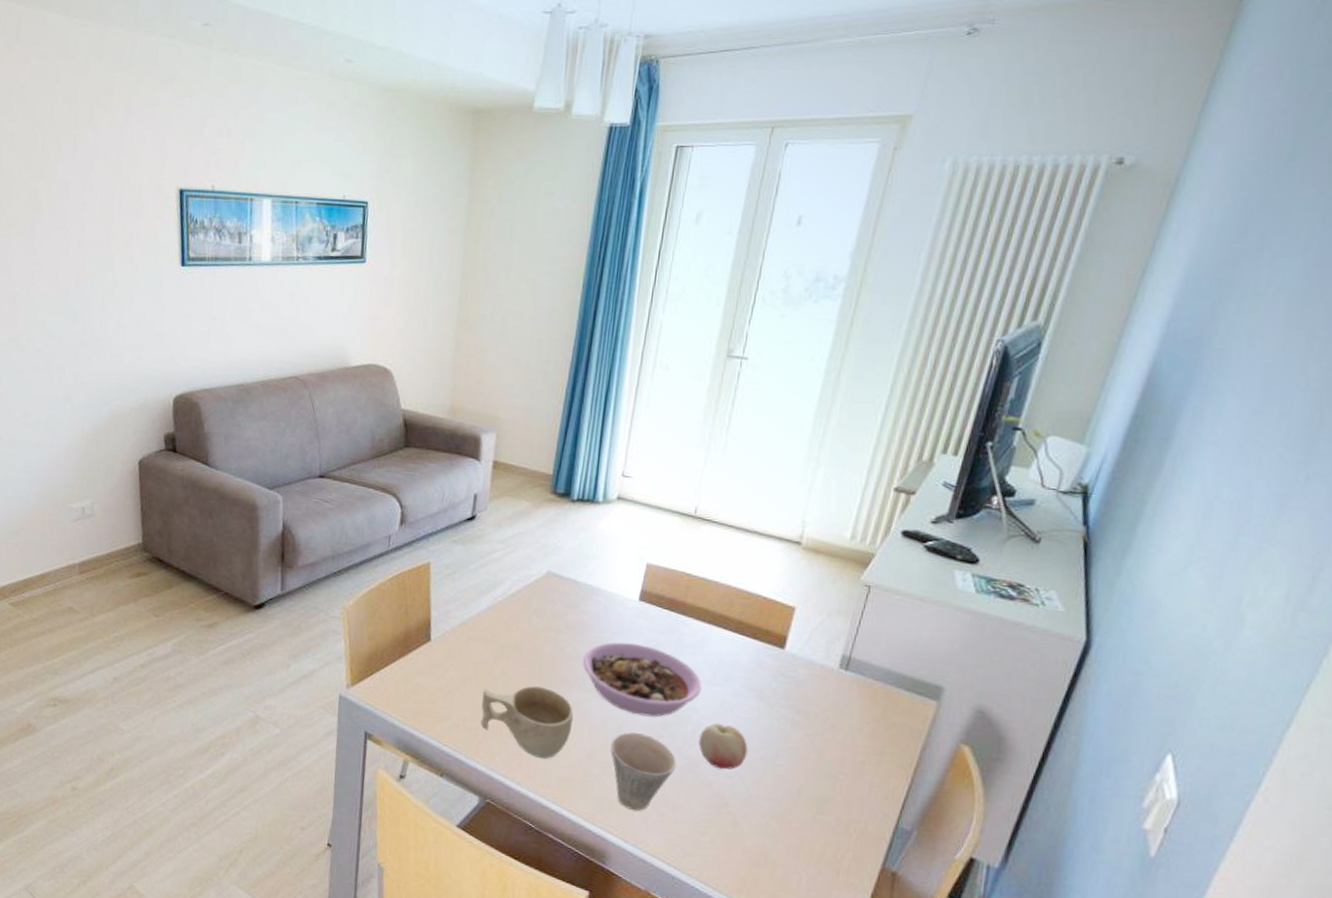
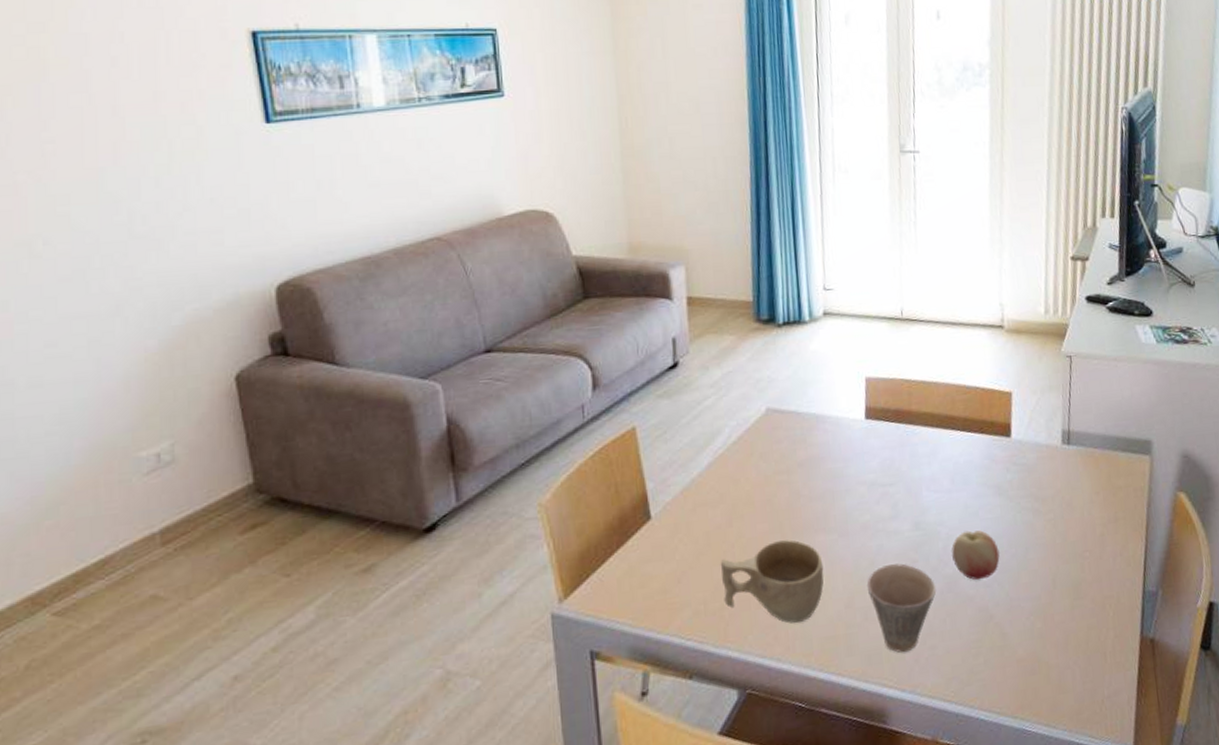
bowl: present [583,642,702,717] -> none [821,466,944,545]

